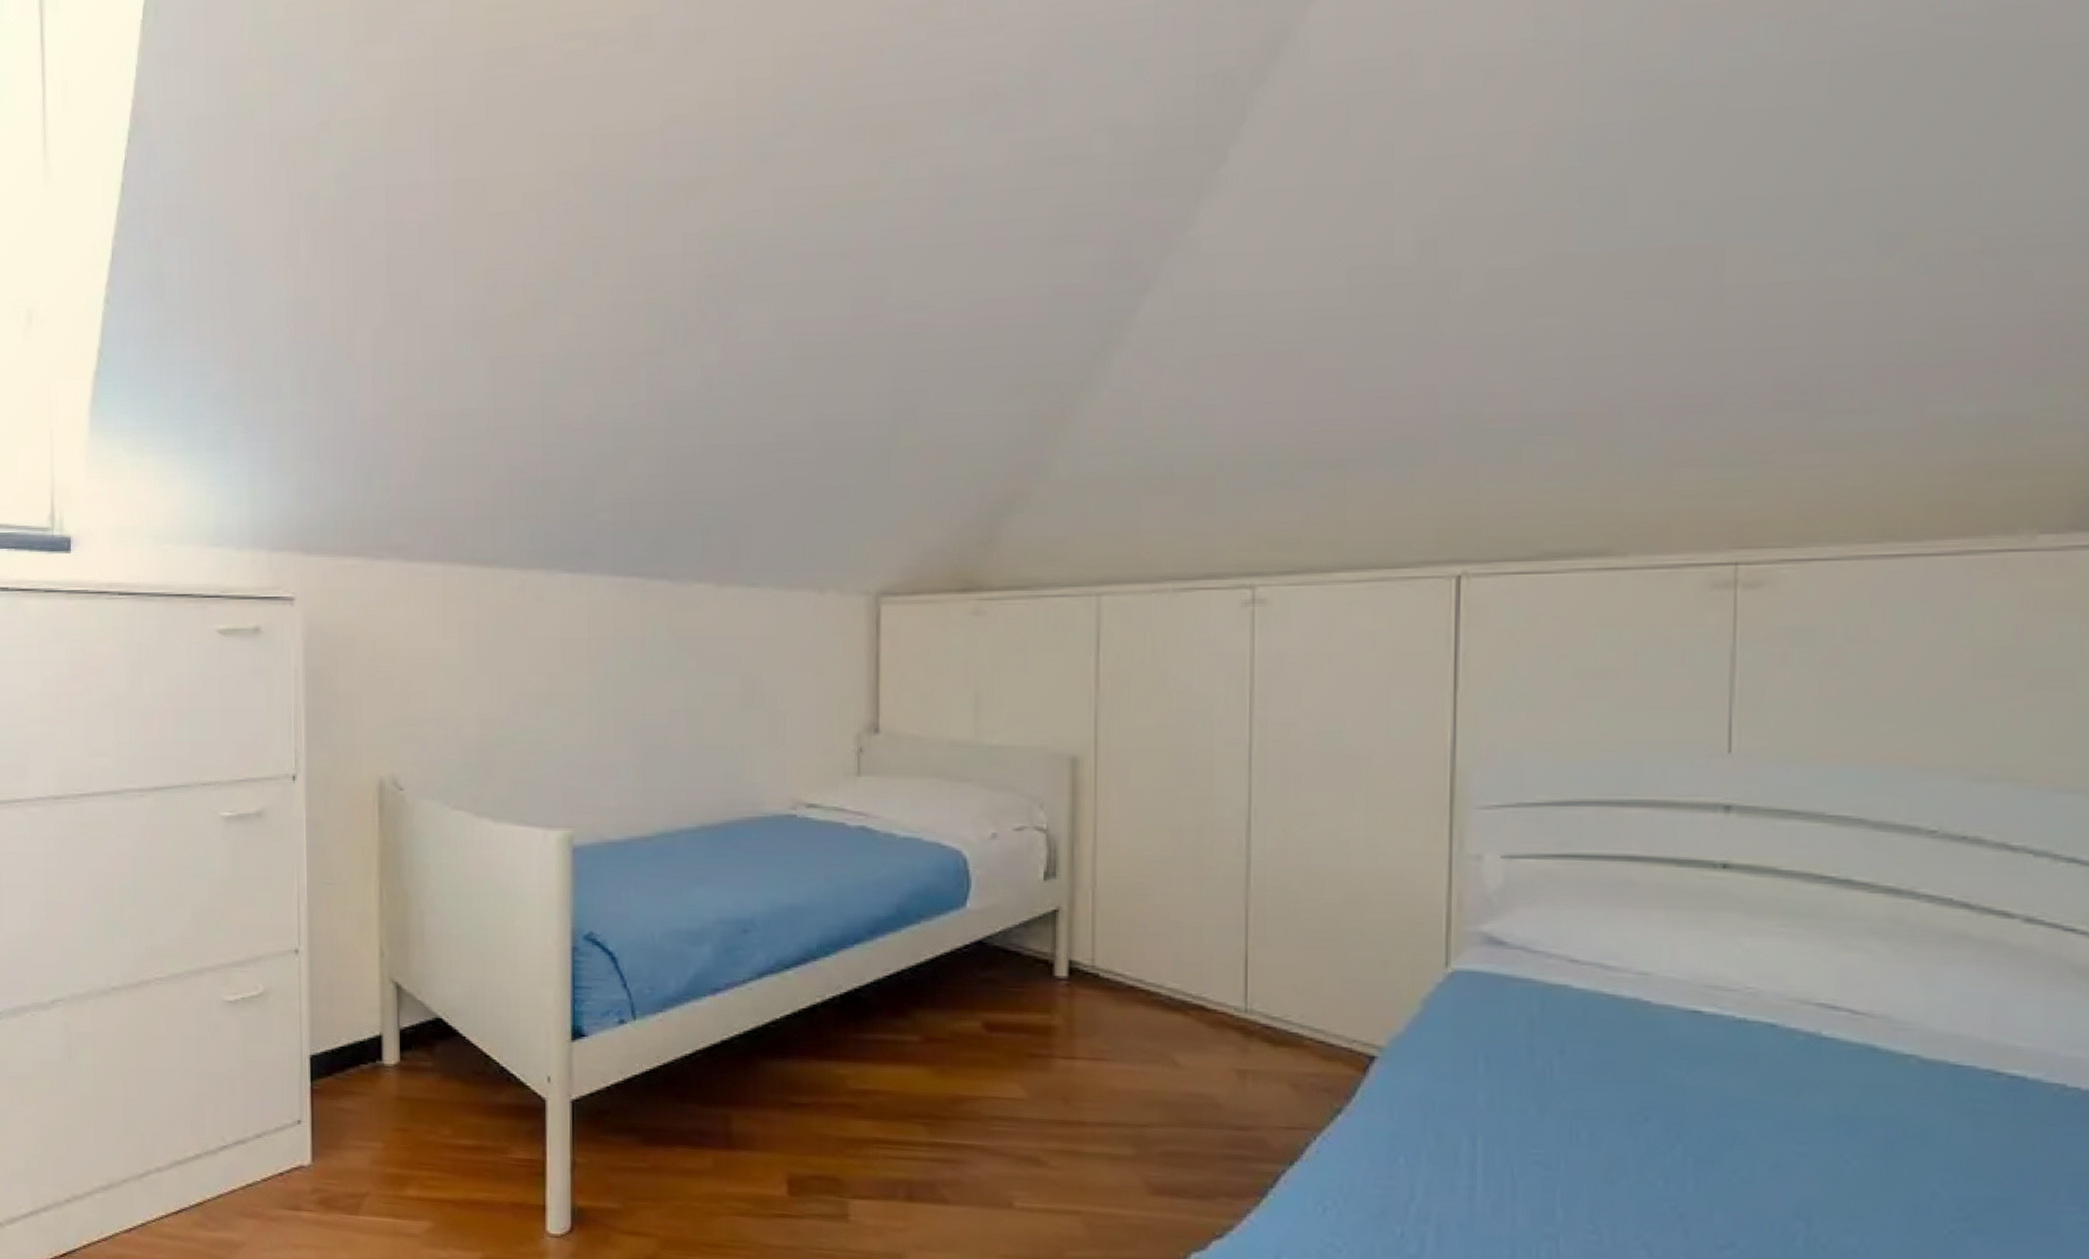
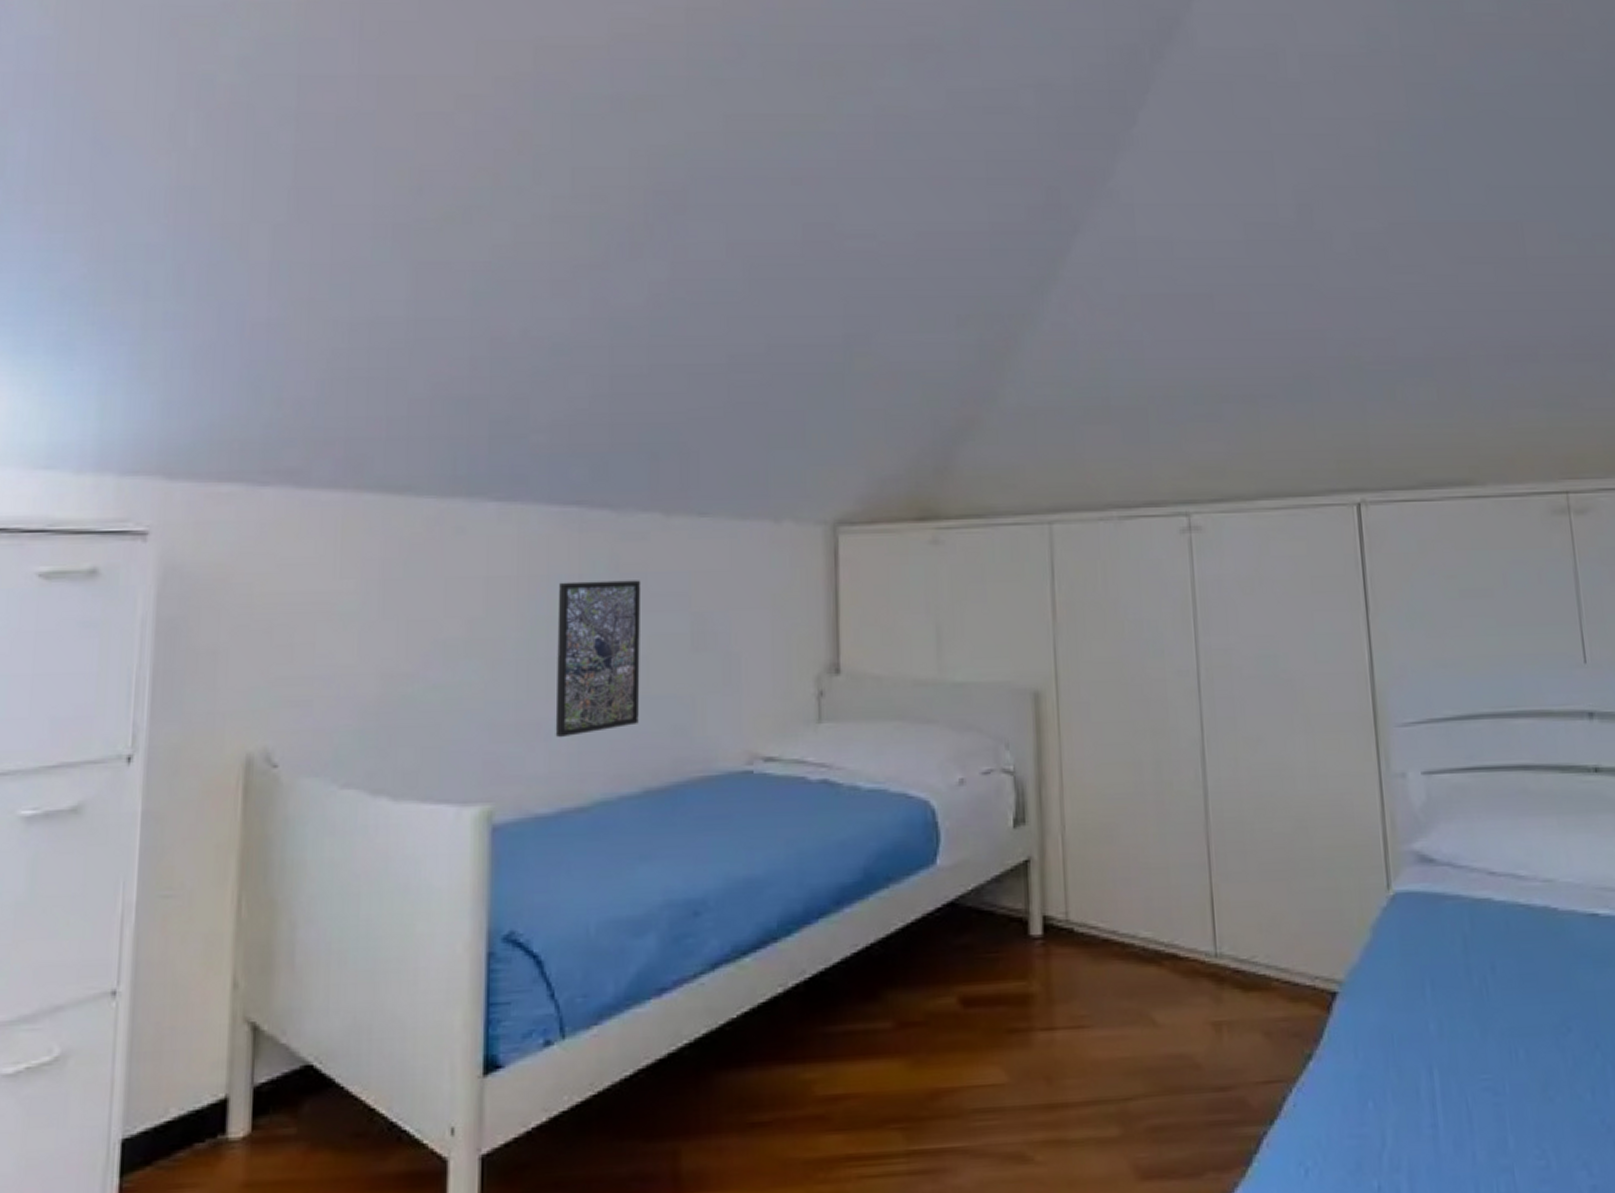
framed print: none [623,644,696,778] -> present [555,580,641,738]

